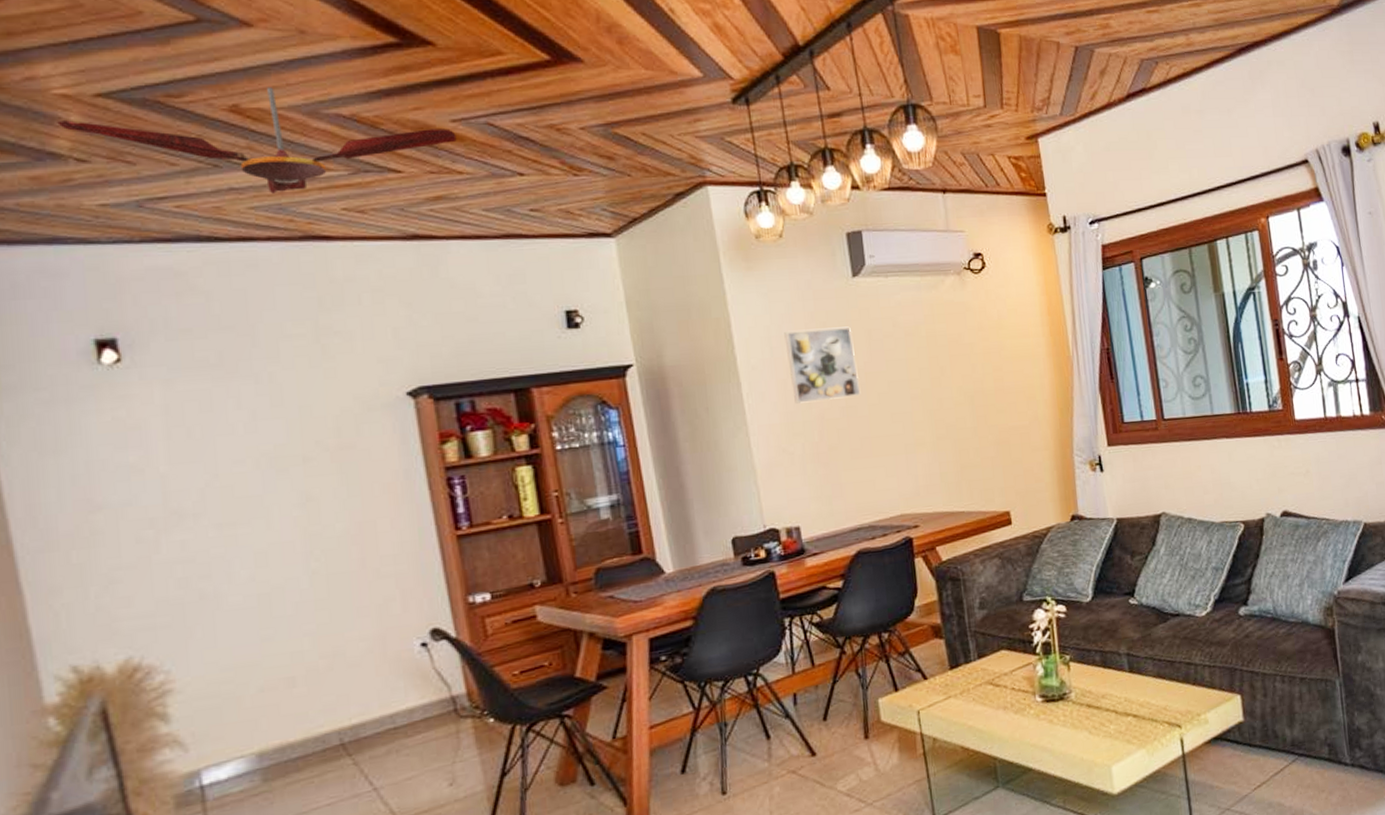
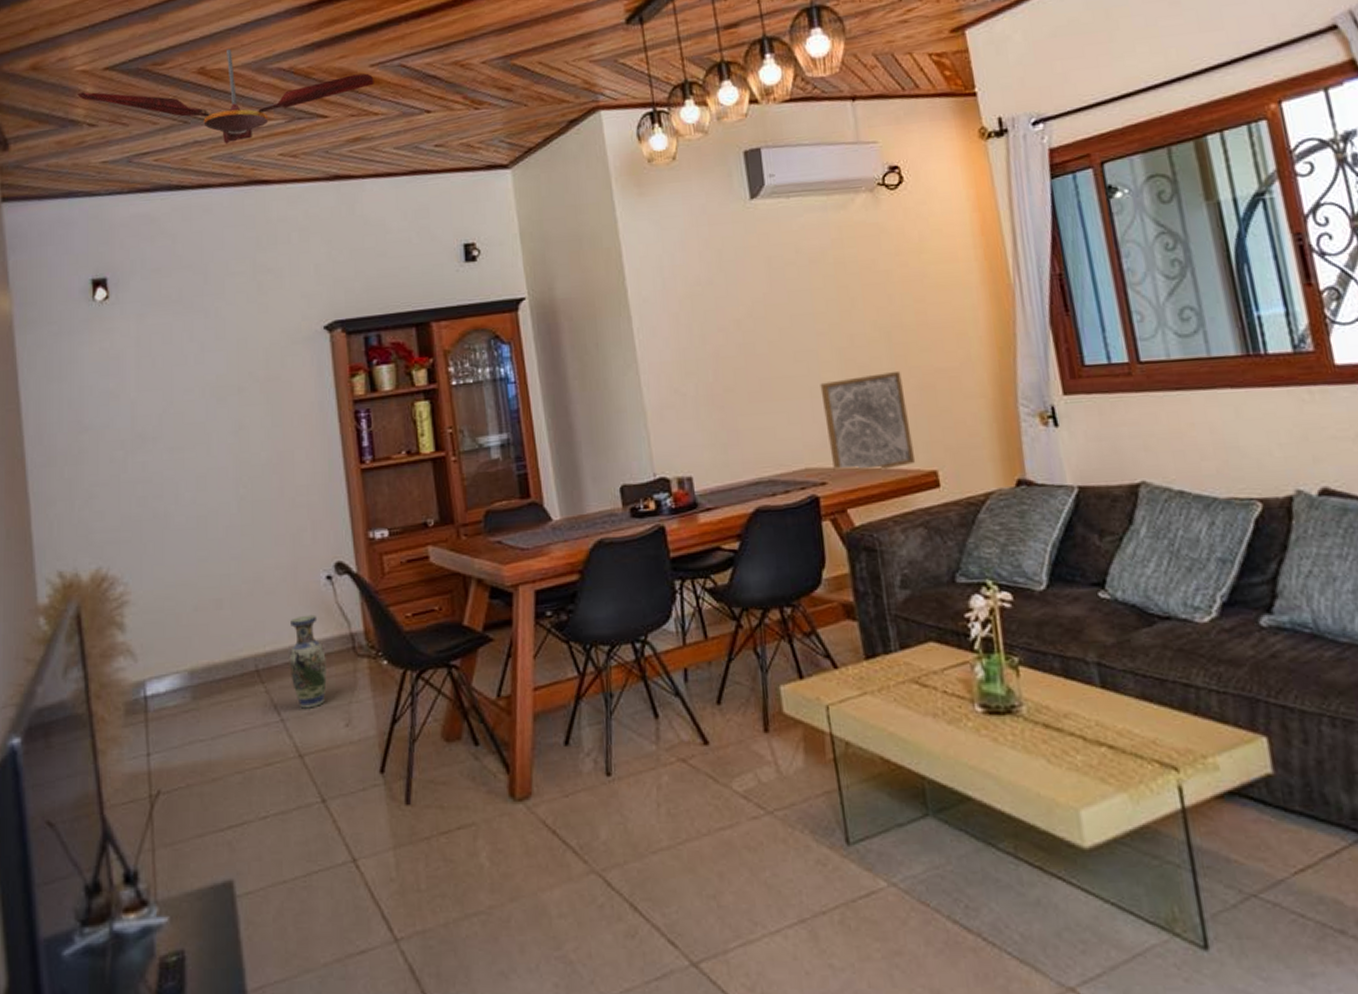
vase: none [380,682,426,775] -> present [289,614,327,709]
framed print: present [784,326,861,404] -> none [677,254,760,340]
wall art: none [914,430,993,516] -> present [820,372,916,471]

